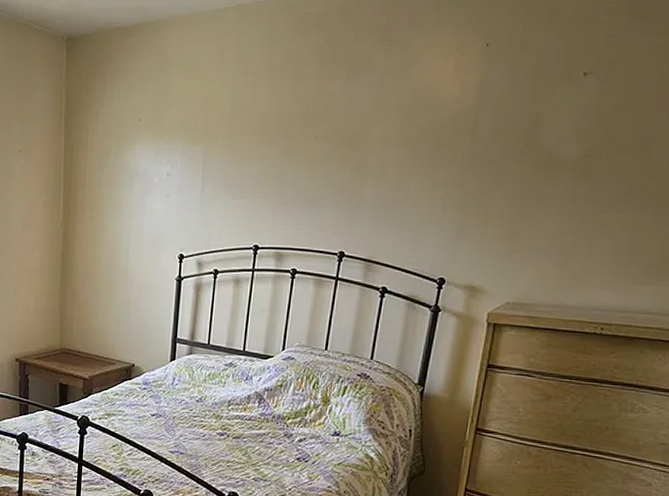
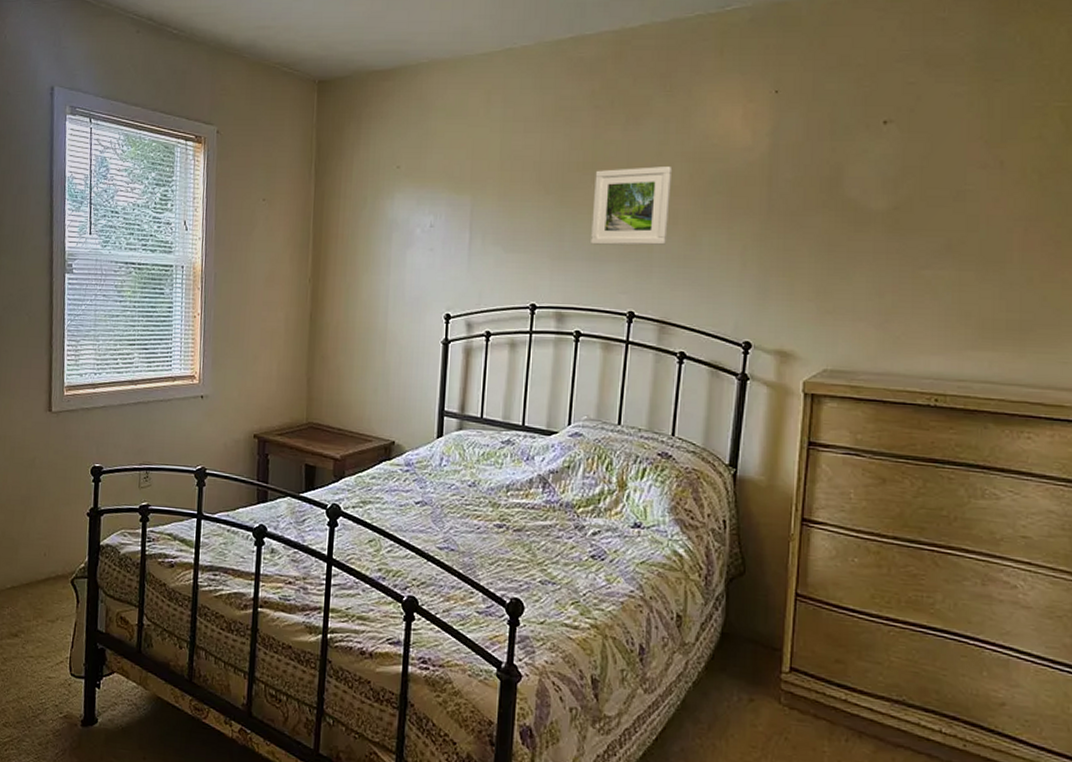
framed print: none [309,118,387,192] -> present [591,167,673,246]

